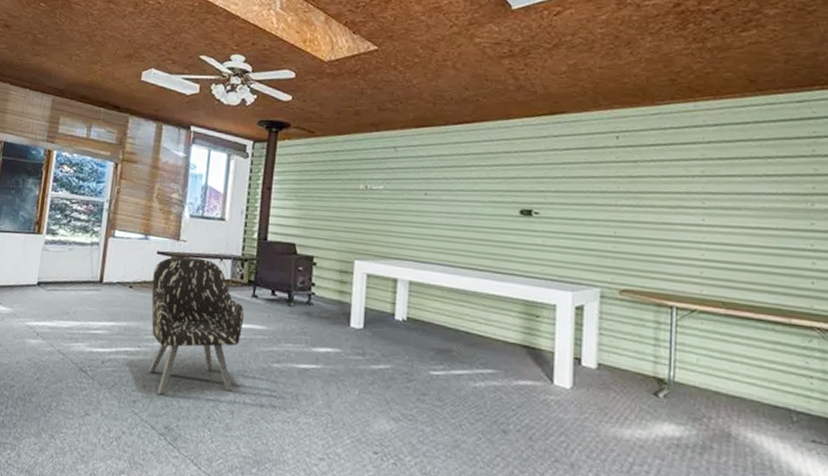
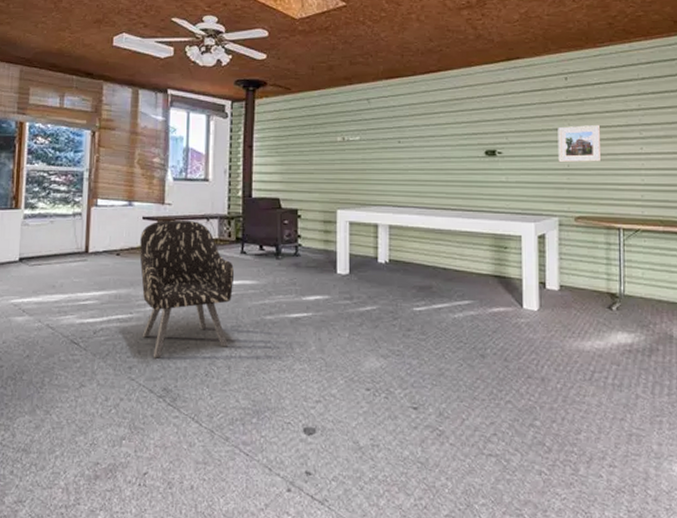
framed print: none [603,189,656,231] -> present [558,124,602,163]

